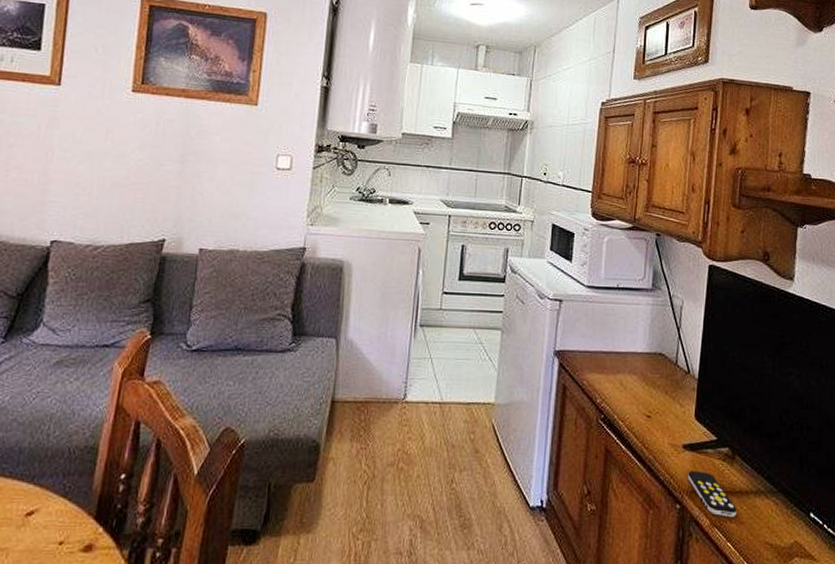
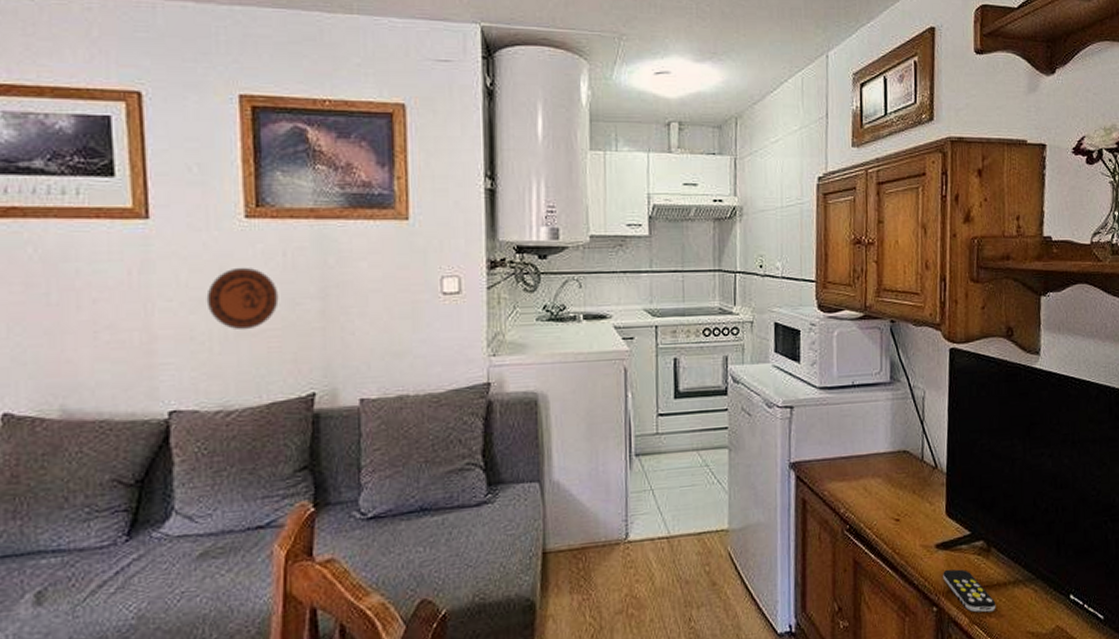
decorative plate: none [93,130,149,182] -> present [206,267,279,331]

